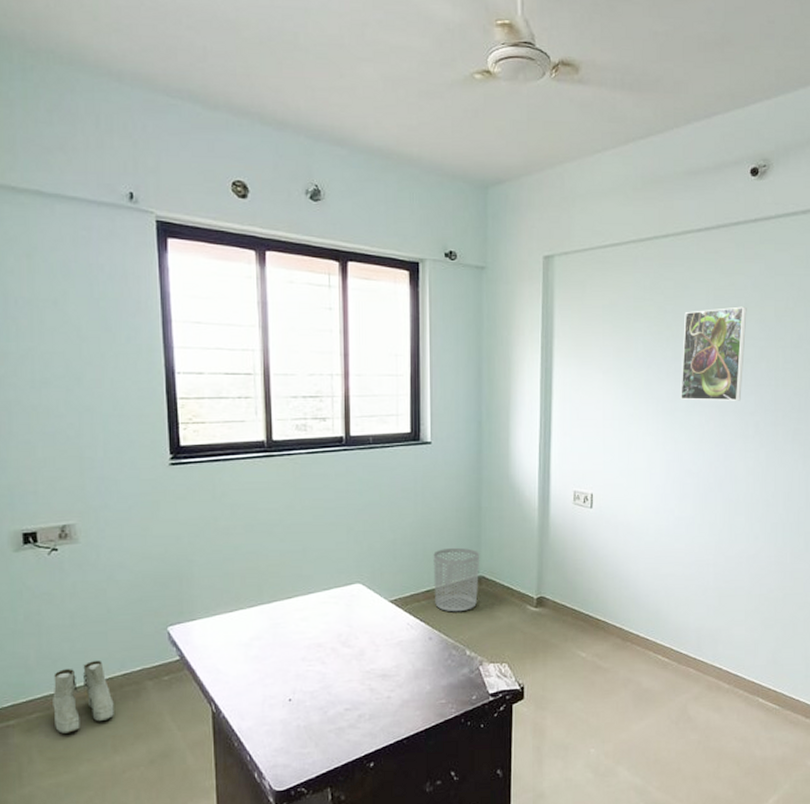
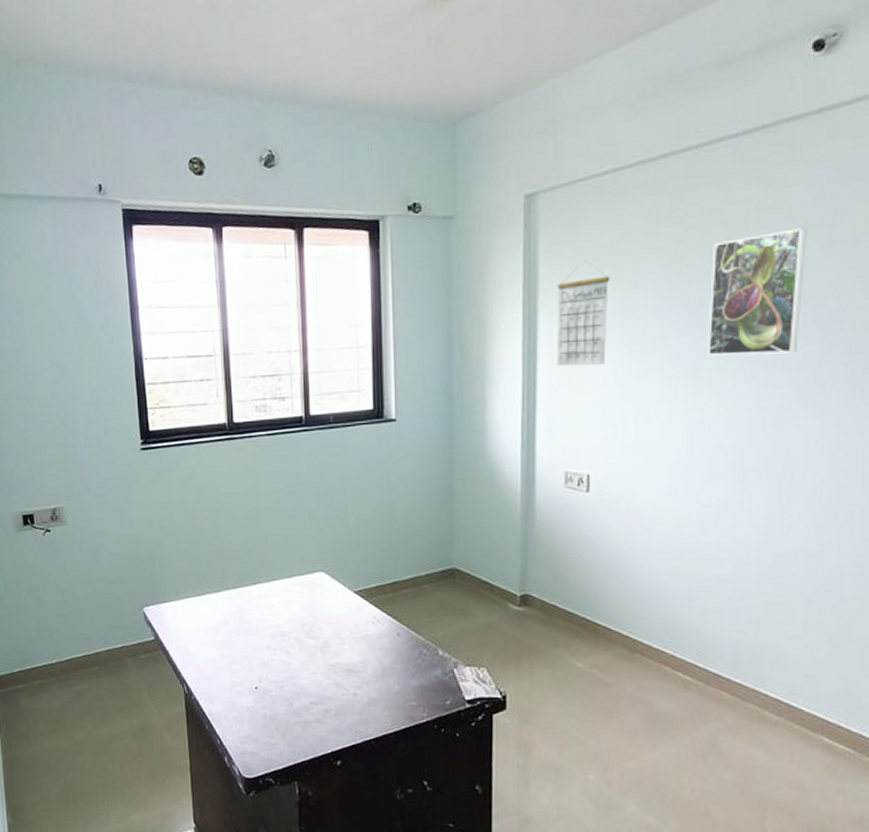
boots: present [53,660,114,734] -> none [51,635,101,701]
waste bin: present [433,547,480,612] -> none [400,535,453,607]
calendar: none [567,319,610,402] -> present [556,264,611,367]

